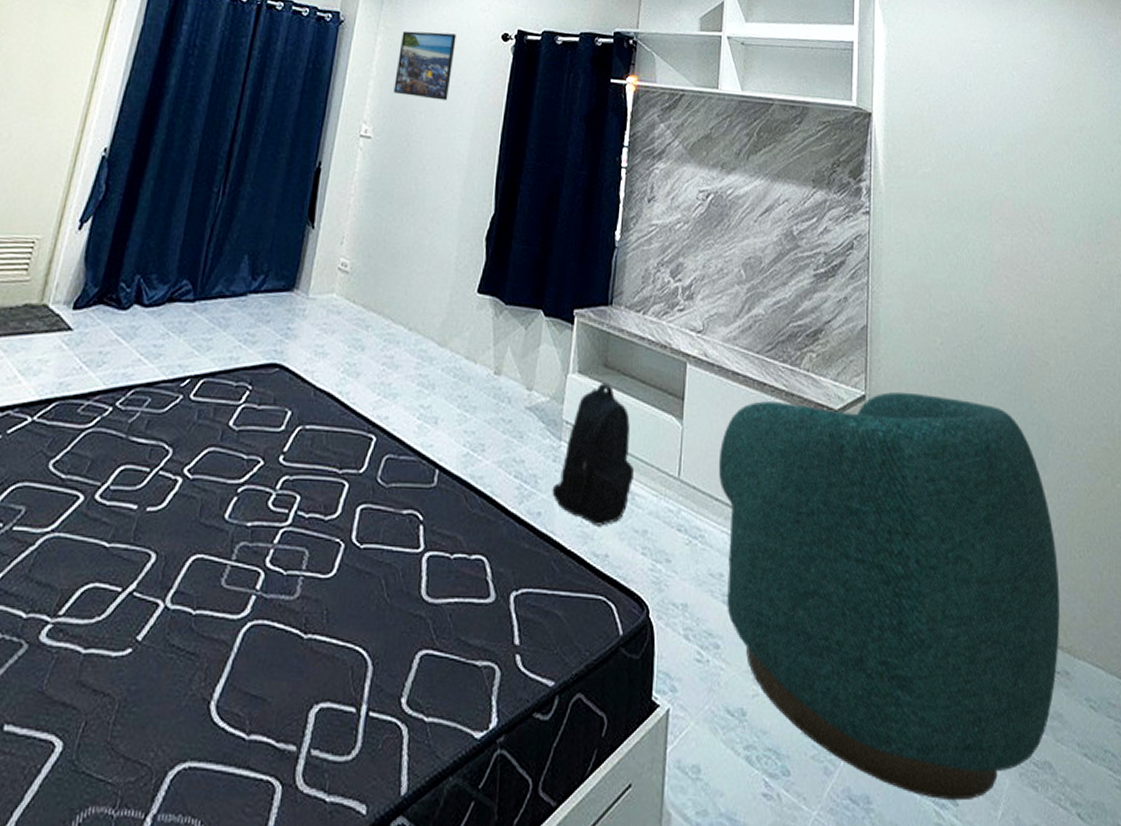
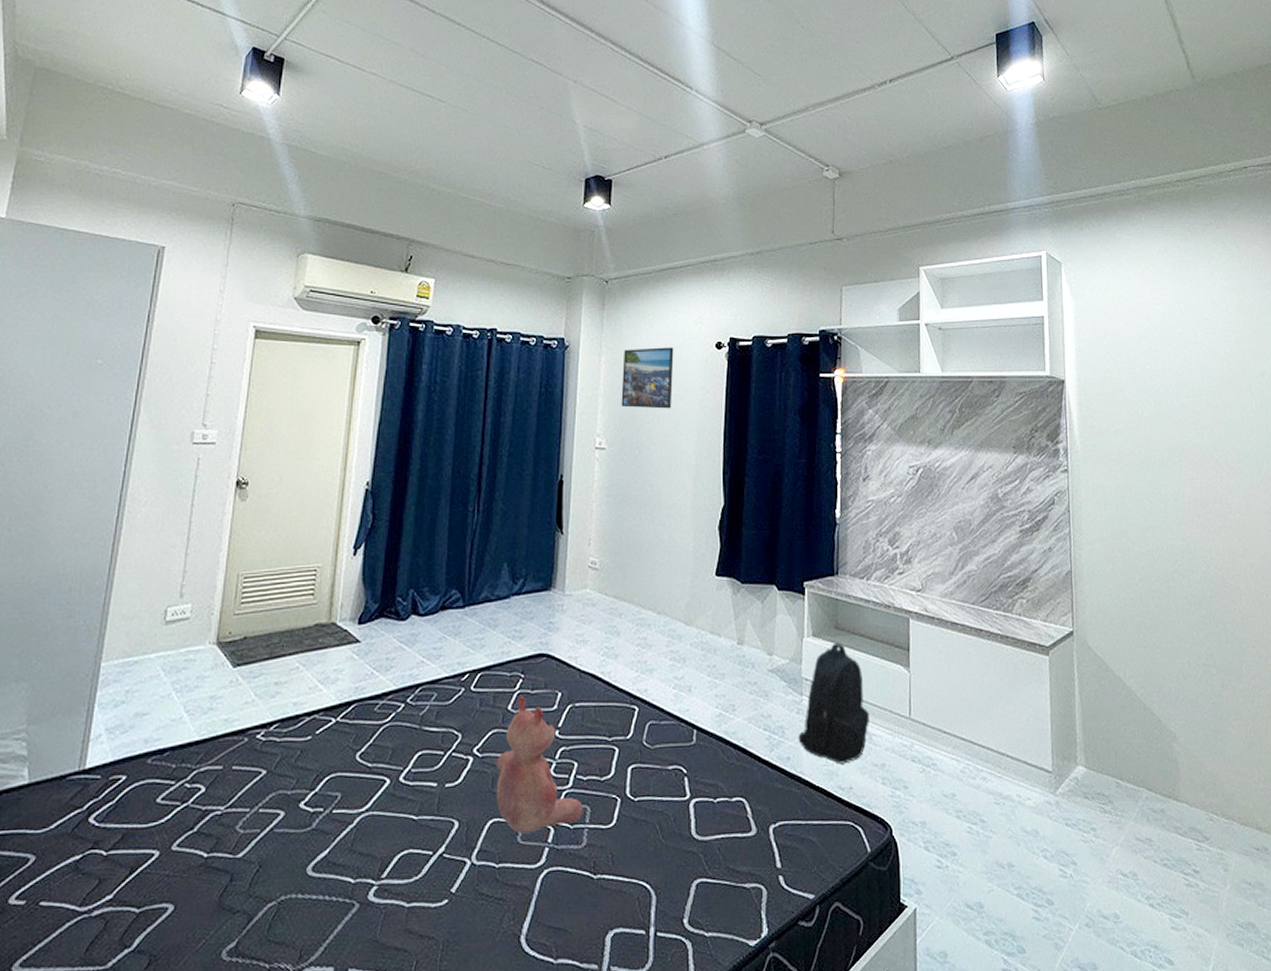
teddy bear: none [202,410,301,577] -> present [496,696,583,834]
armchair: present [718,392,1060,801] -> none [944,625,1258,961]

